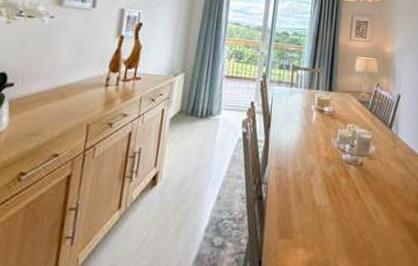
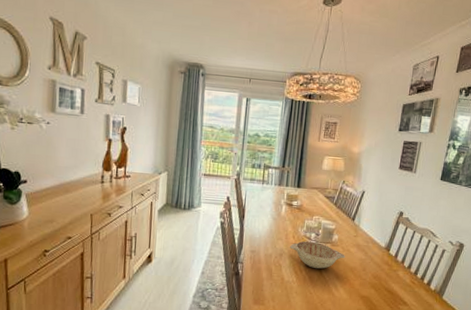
decorative bowl: none [321,154,384,188] -> present [289,241,345,269]

